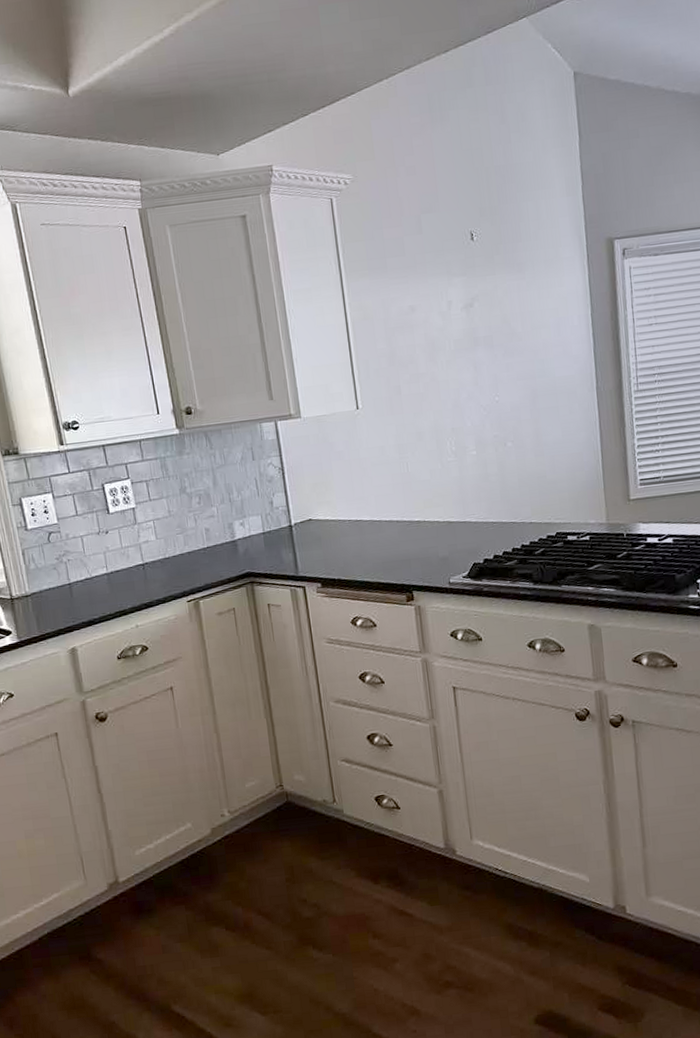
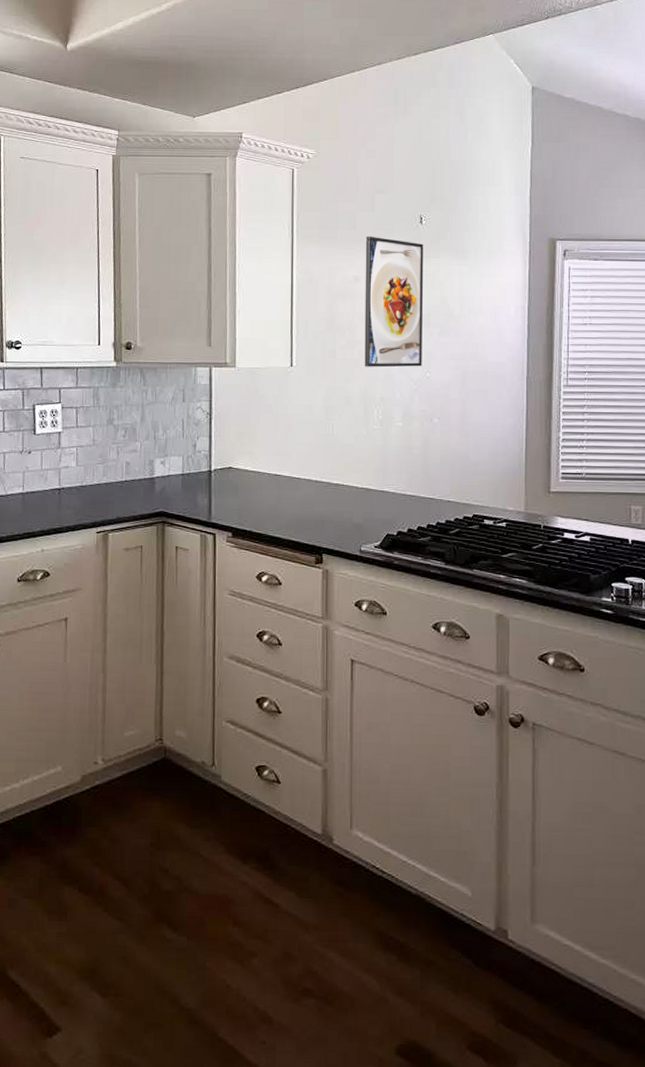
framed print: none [416,260,490,400] -> present [364,236,424,368]

